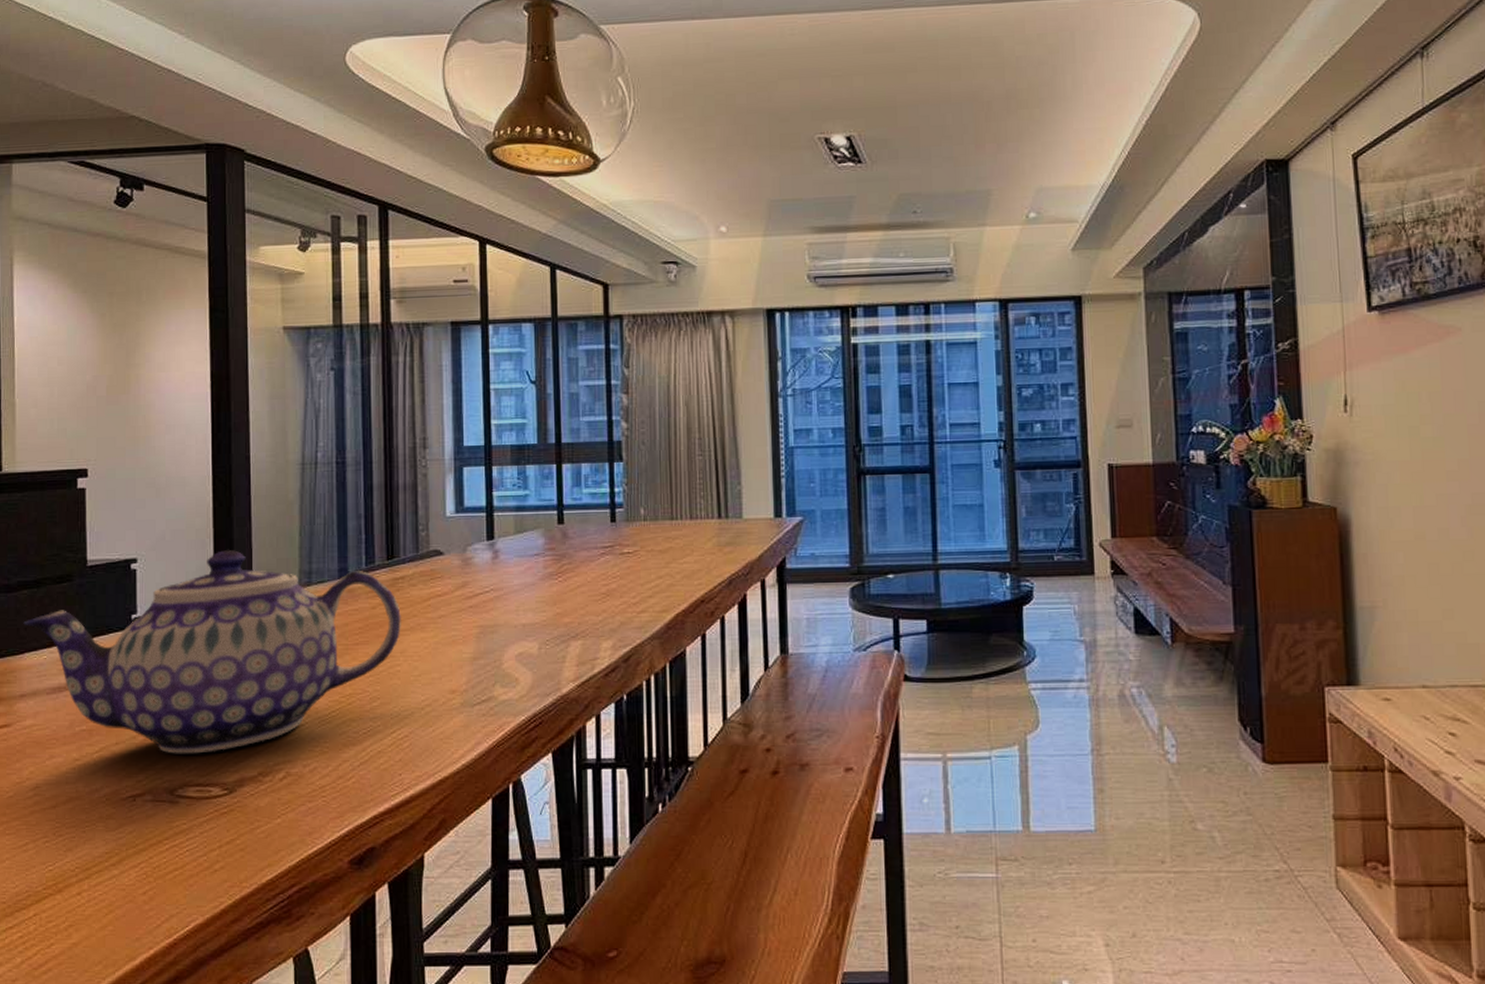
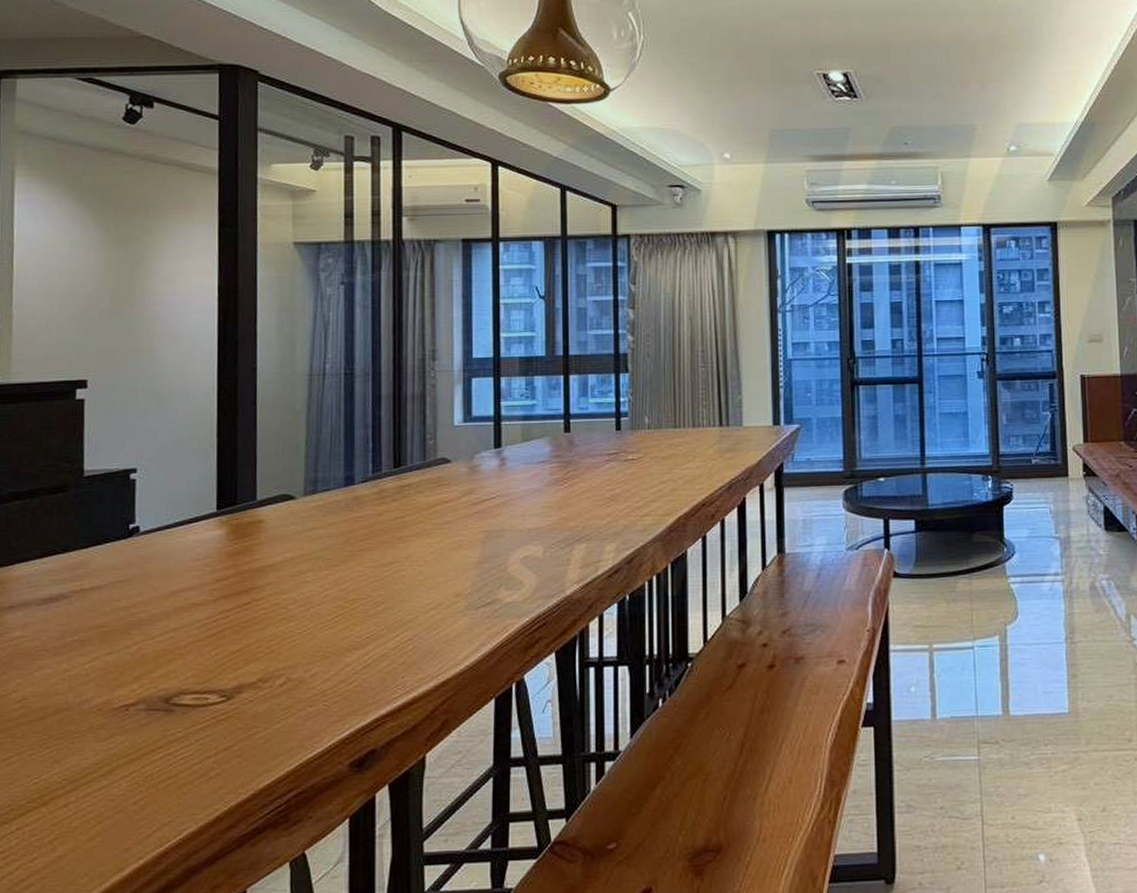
teapot: present [23,550,401,754] -> none [14,459,407,663]

